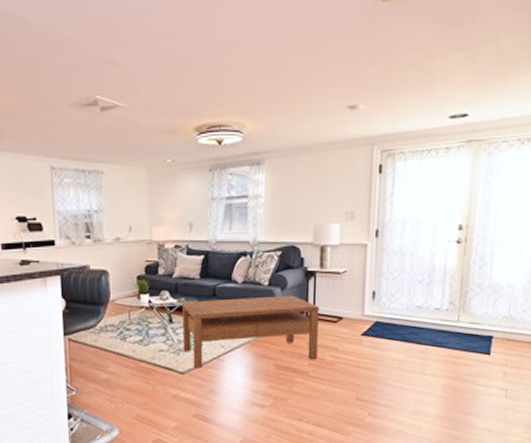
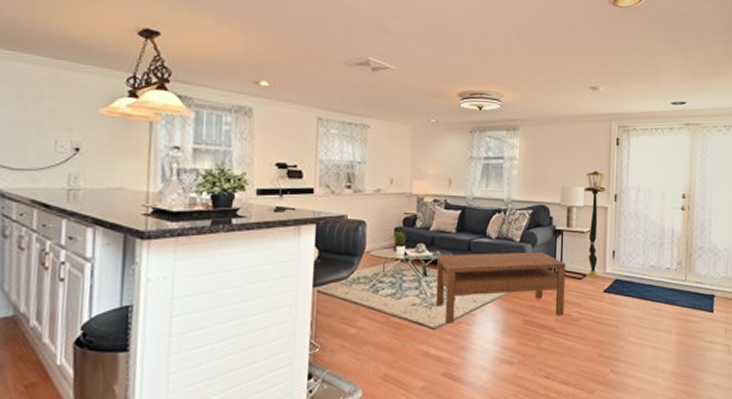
floor lamp: none [340,204,366,321] -> present [584,170,606,278]

